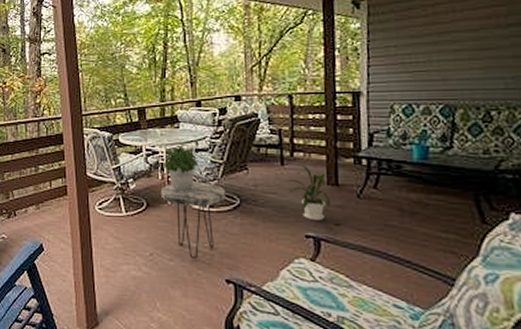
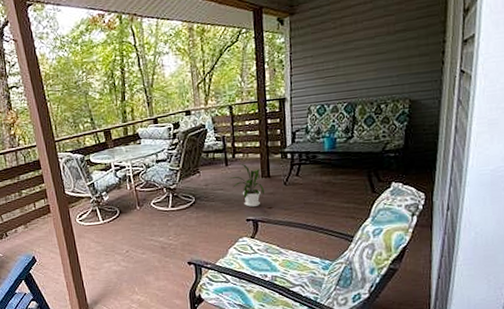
side table: present [160,181,226,260] -> none [130,187,184,251]
potted plant: present [161,146,198,192] -> none [128,159,160,198]

